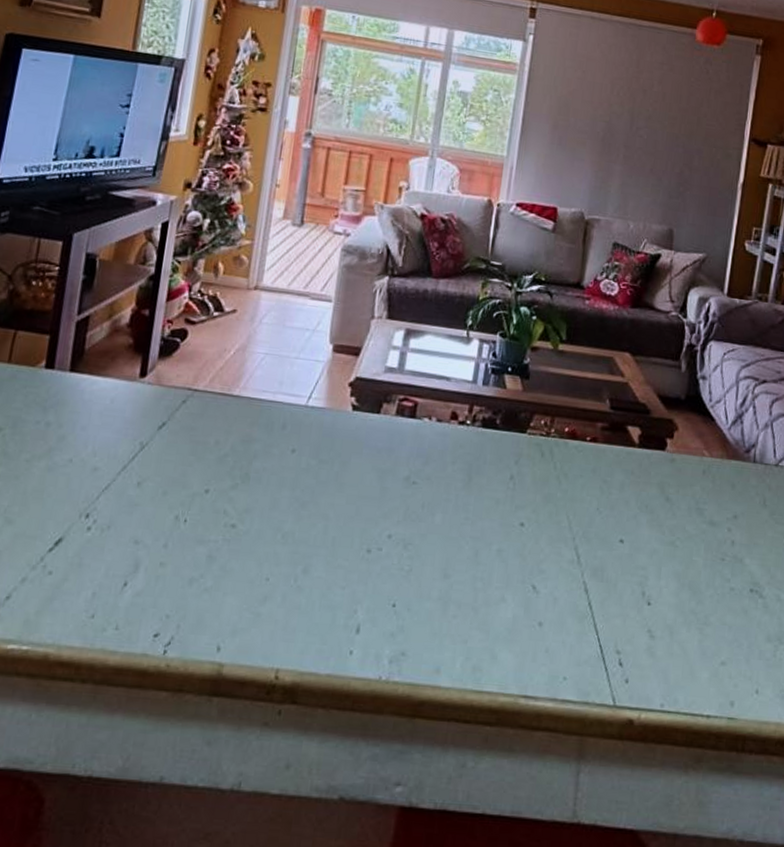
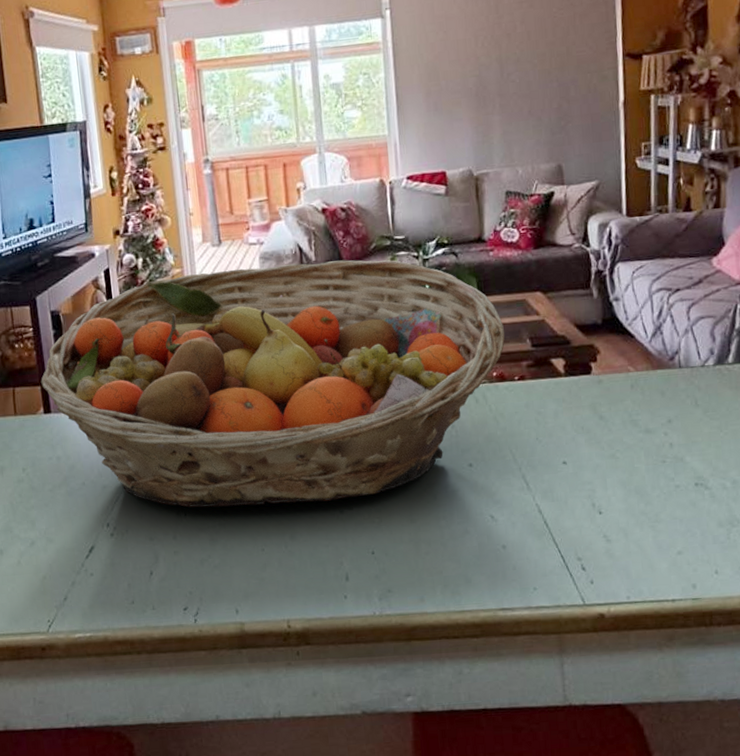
fruit basket: none [51,247,586,538] -> present [41,260,505,508]

